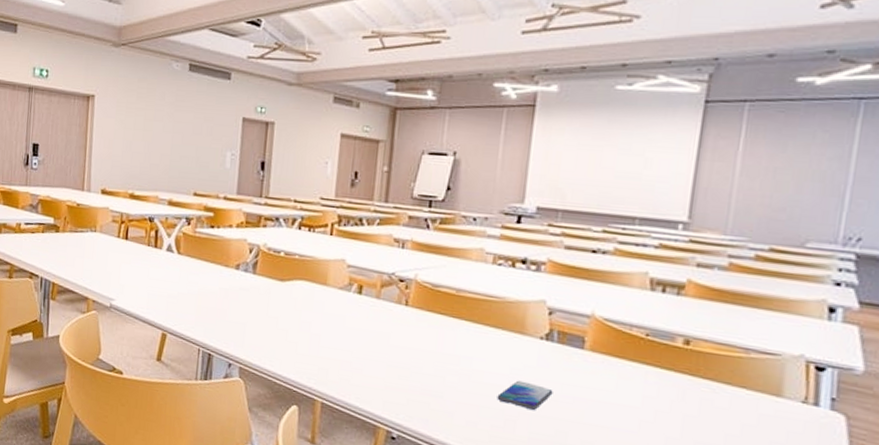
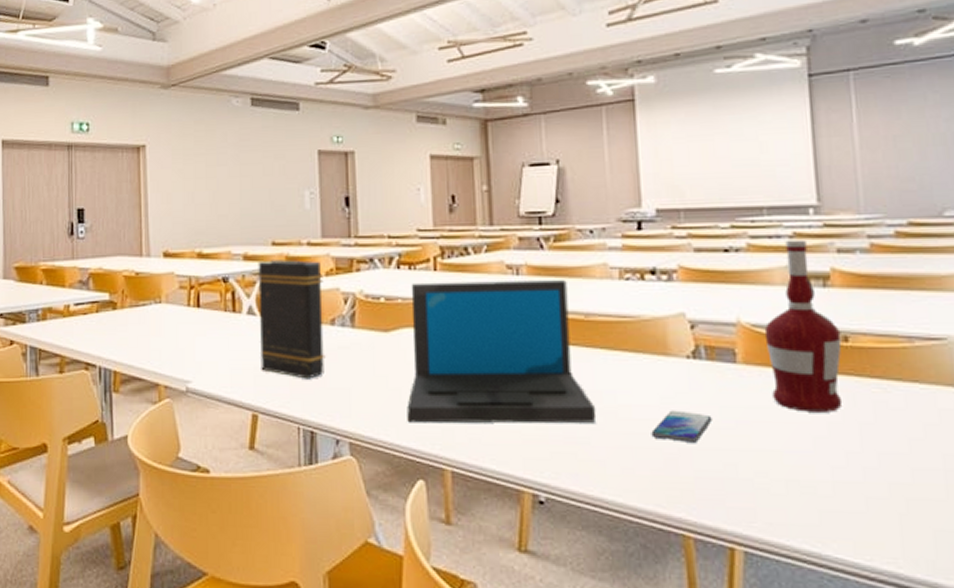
book: none [173,208,235,312] -> present [258,260,325,379]
laptop: none [290,243,453,381] -> present [407,280,597,424]
alcohol: none [610,249,684,403] -> present [764,239,843,412]

